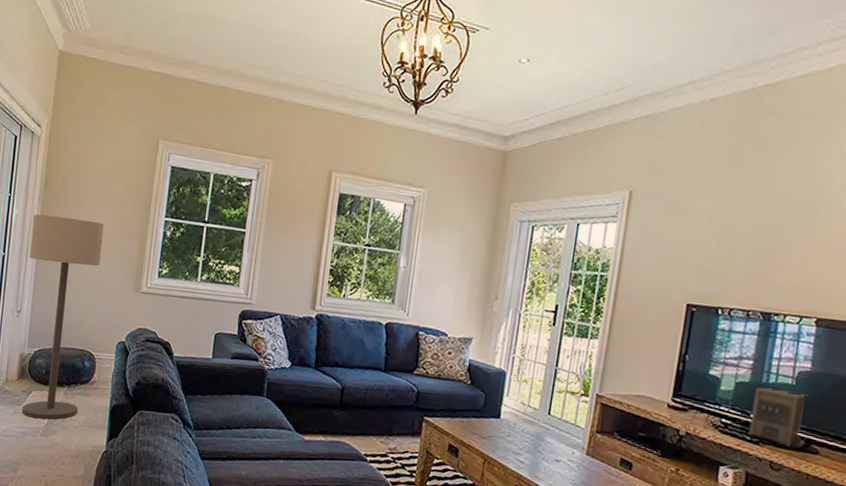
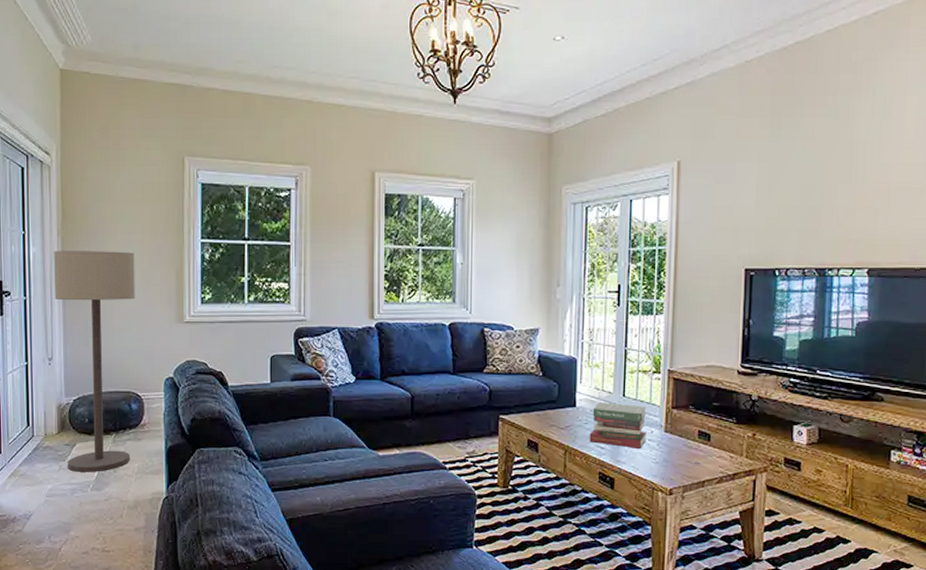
books: none [509,417,570,468] -> present [589,402,646,449]
speaker: present [748,387,808,450] -> none [816,343,870,400]

